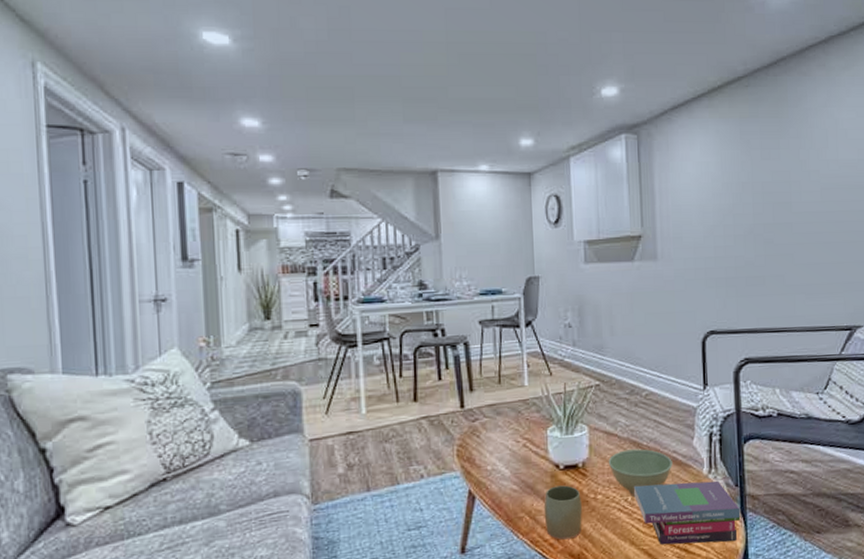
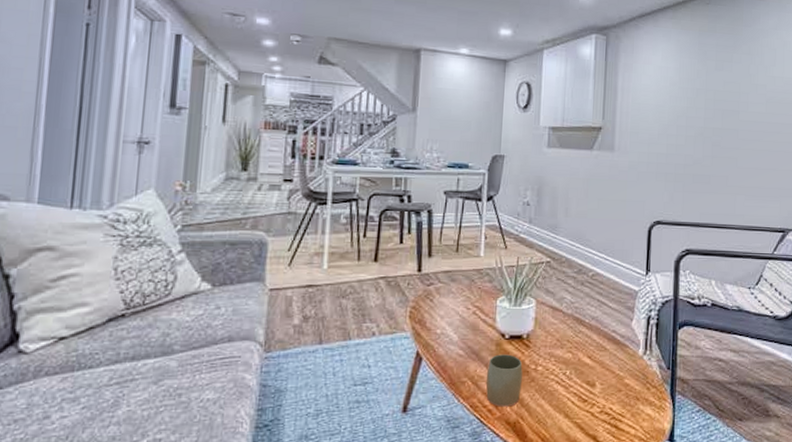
bowl: present [608,448,673,498] -> none [551,326,611,372]
books: present [633,480,741,545] -> none [572,360,670,422]

